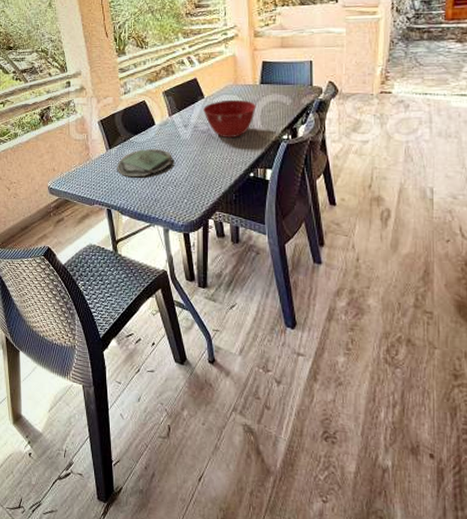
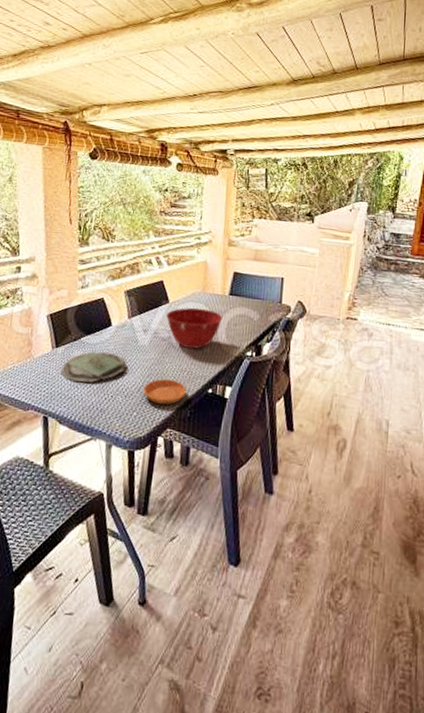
saucer: none [190,168,230,191] -> present [143,379,187,405]

